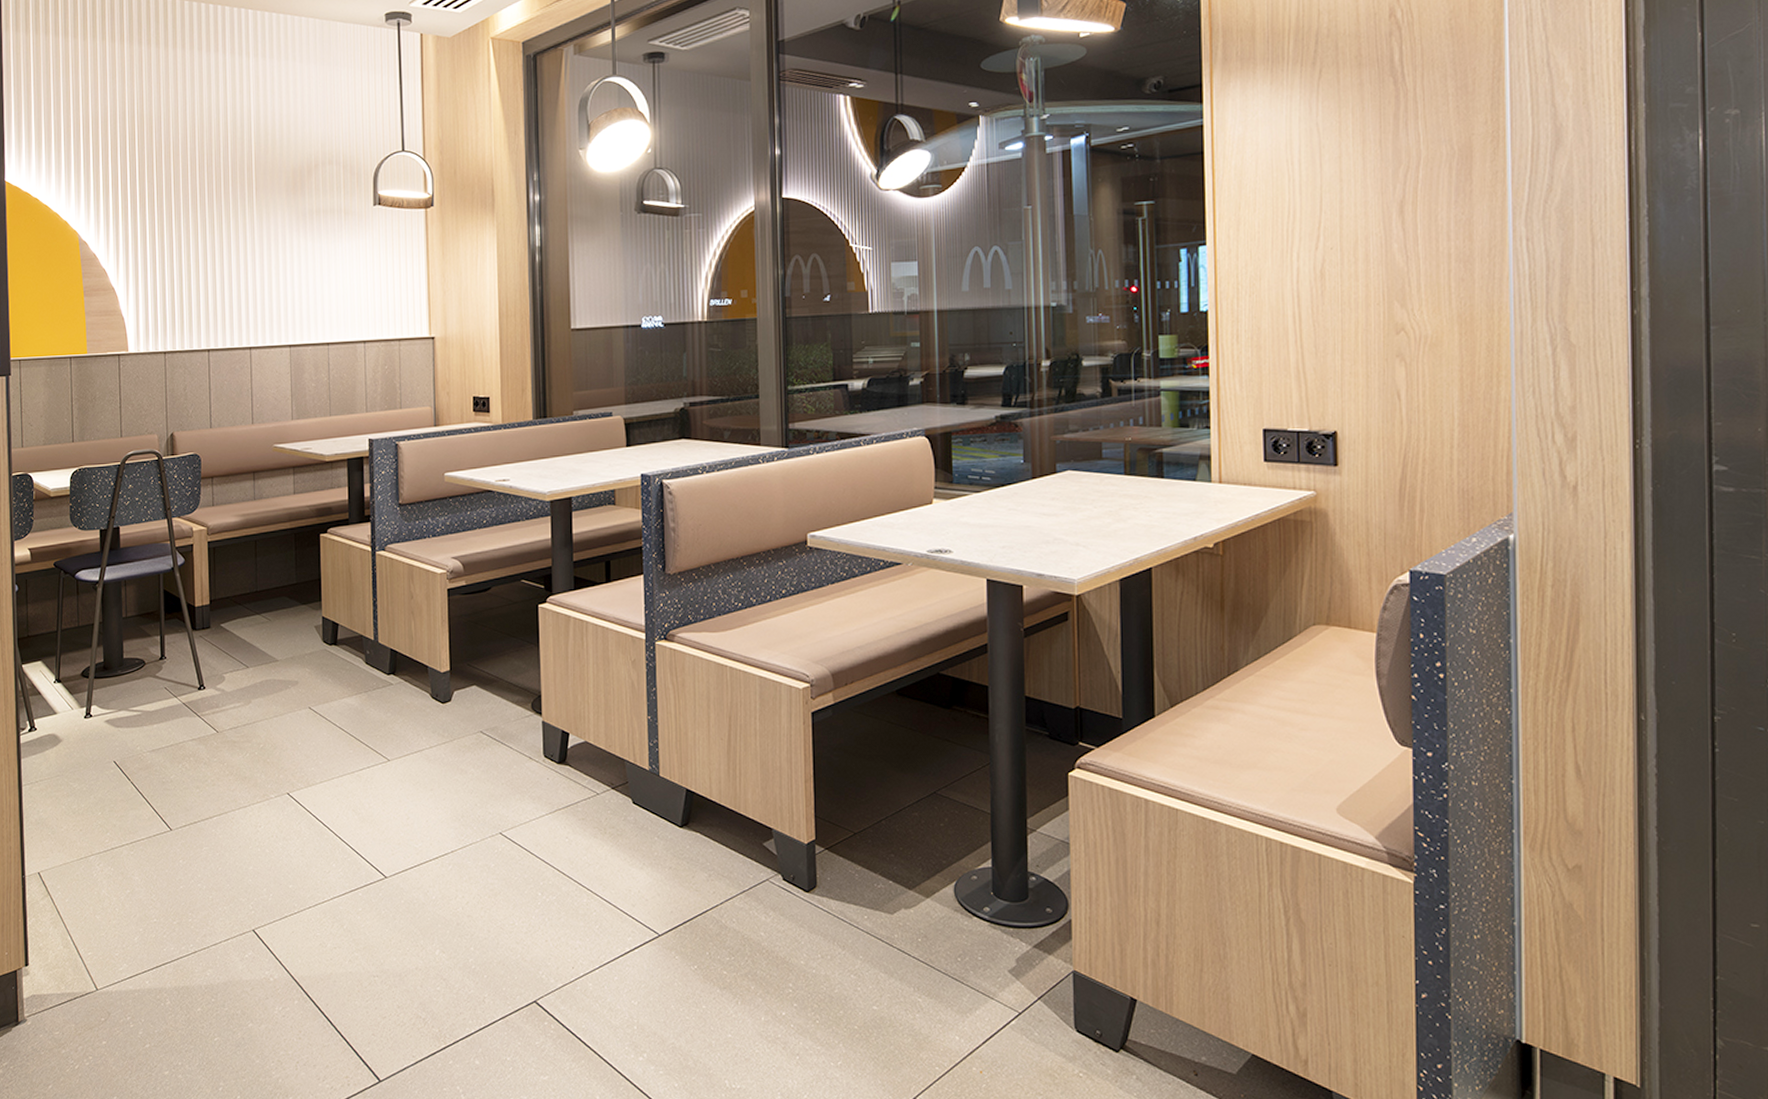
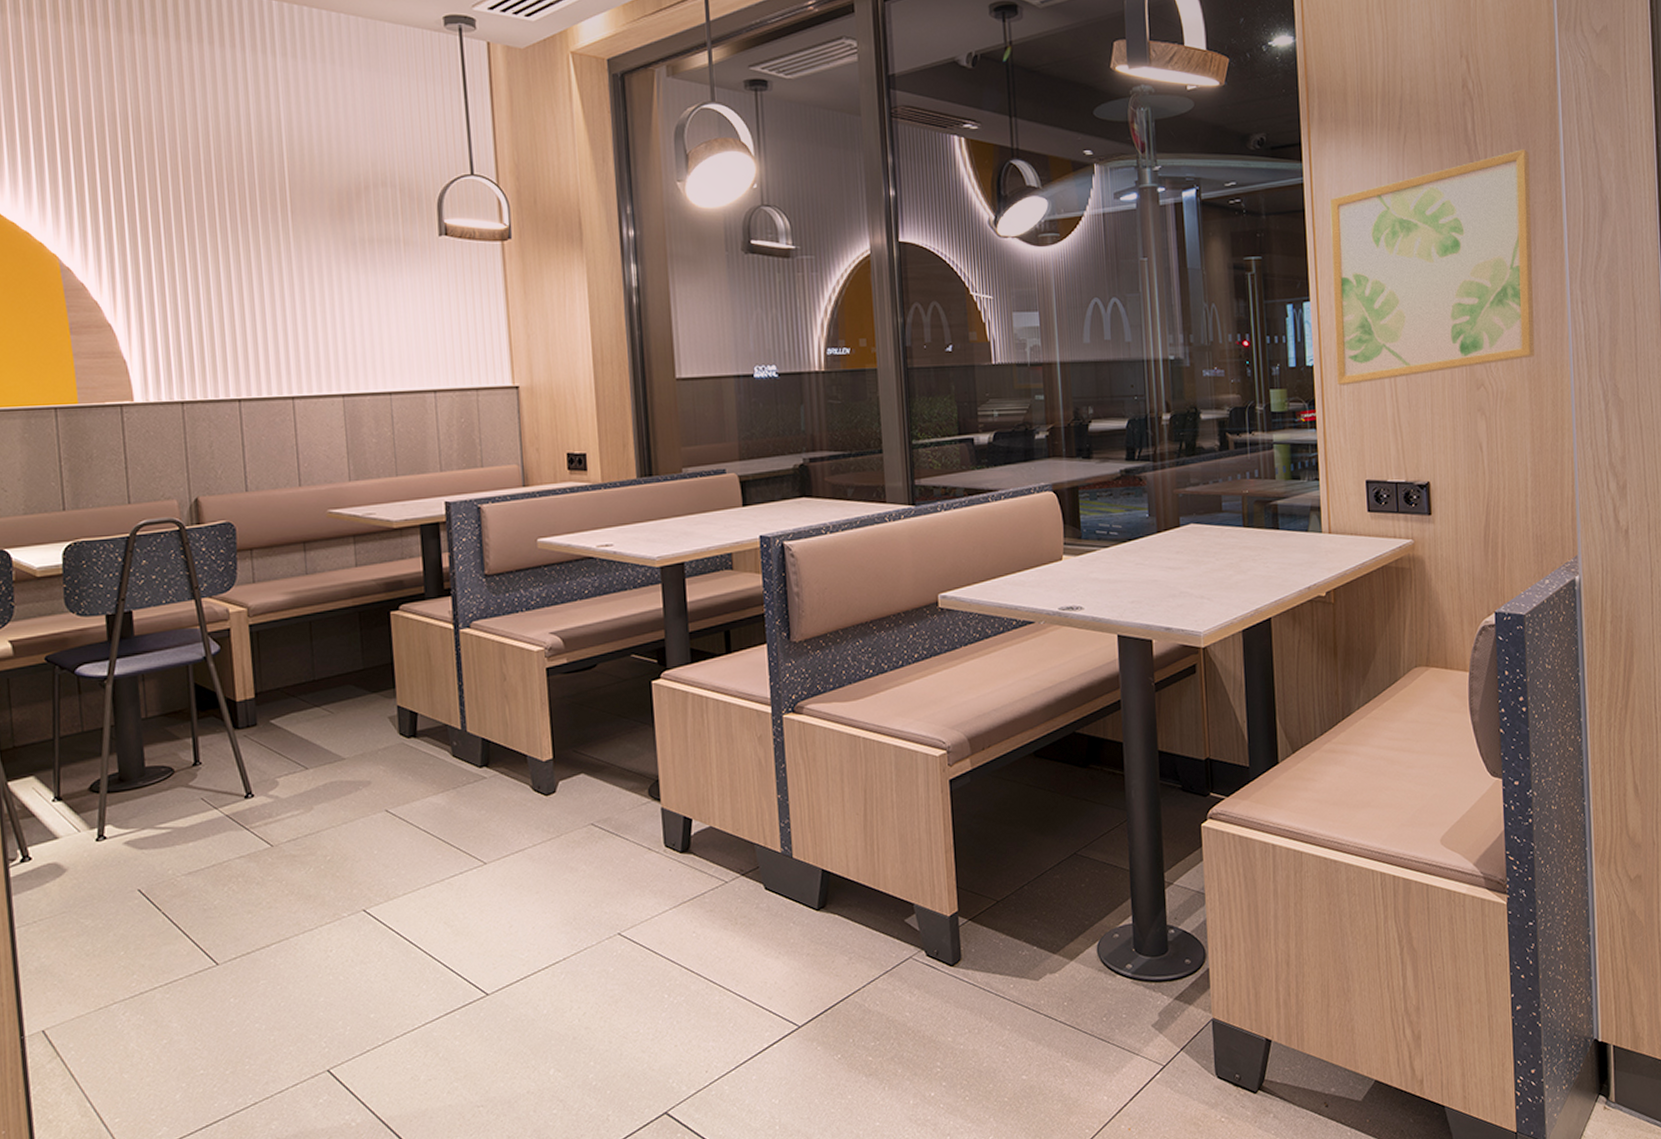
wall art: none [1232,78,1468,331] -> present [1329,149,1535,386]

